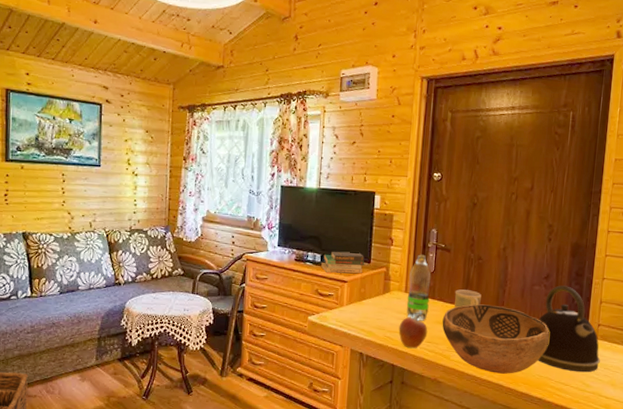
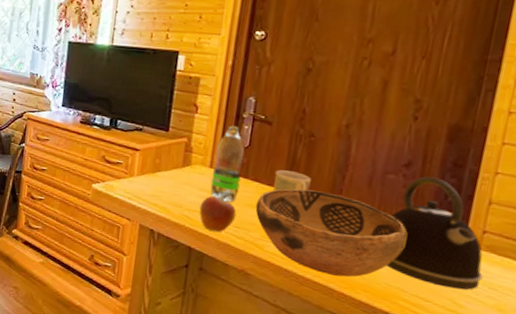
books: present [321,251,365,274] -> none [110,115,162,142]

